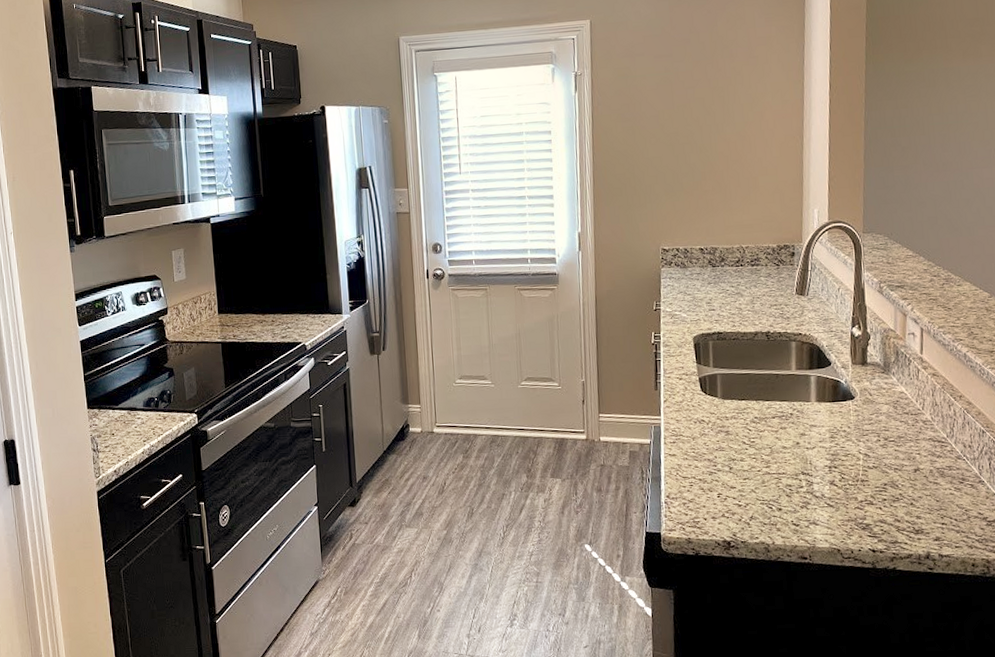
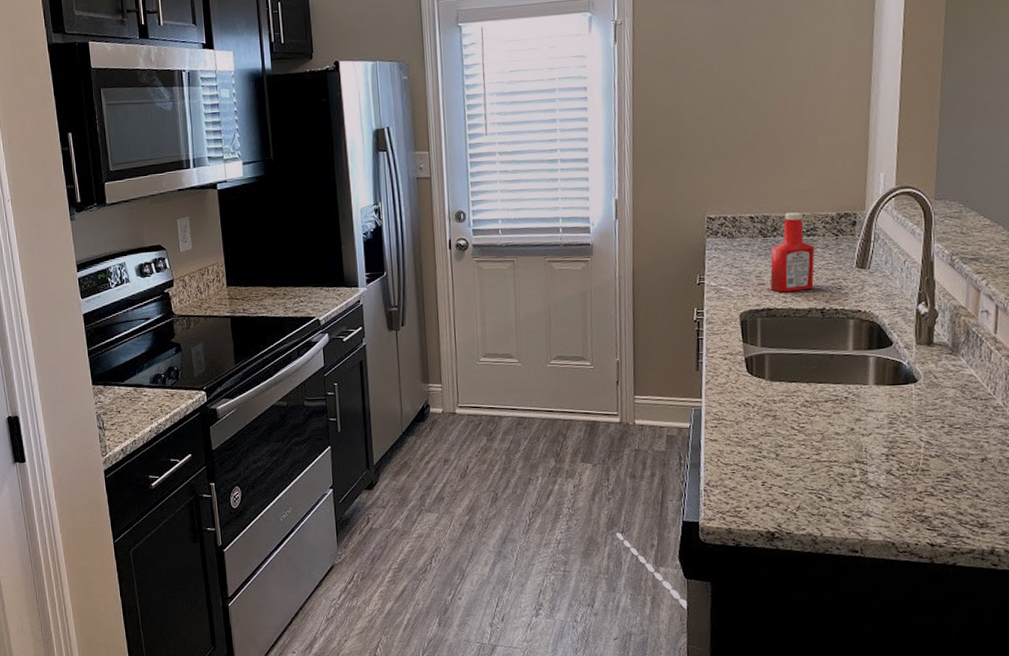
ketchup bottle: none [719,244,759,318] -> present [770,212,815,293]

